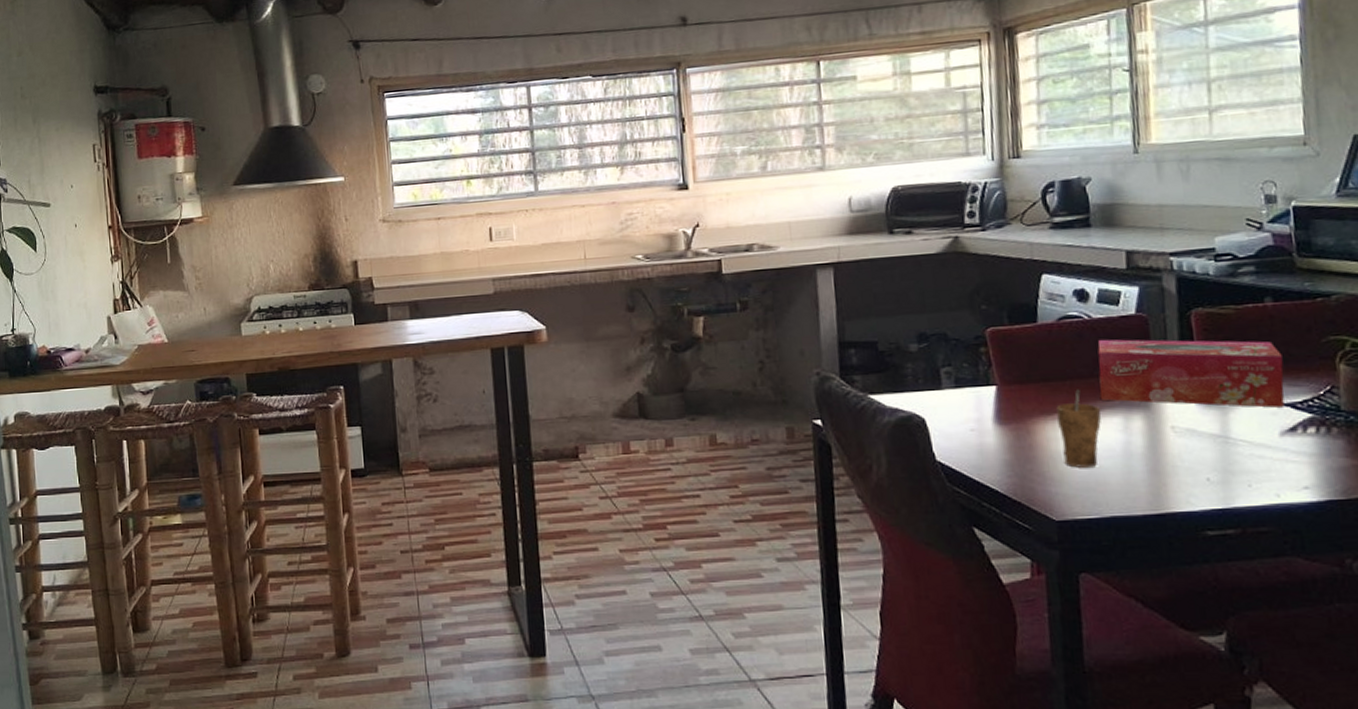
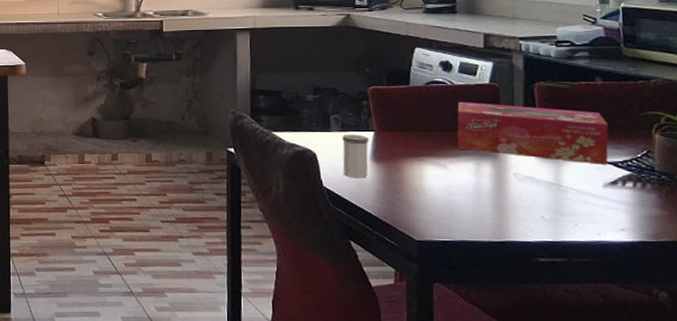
salt shaker: none [956,390,991,447] -> present [342,134,369,179]
cup: present [1056,389,1101,468] -> none [422,139,458,201]

